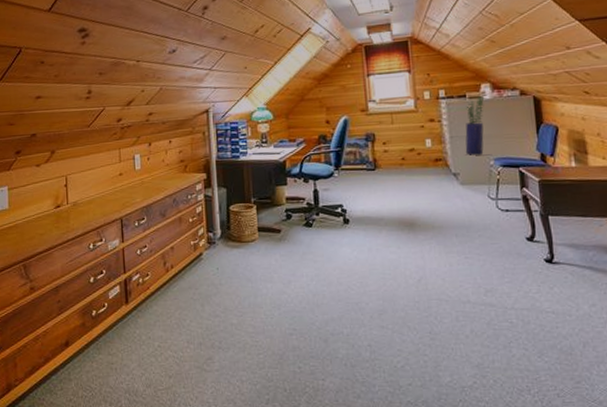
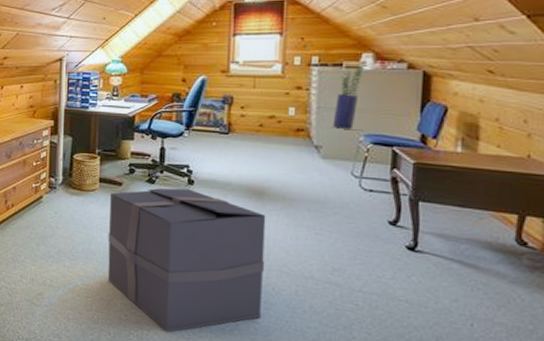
cardboard box: none [271,228,429,379] -> present [107,188,266,332]

